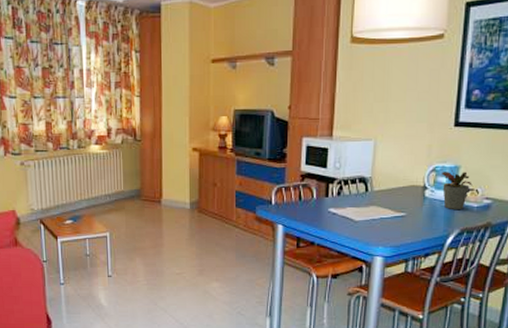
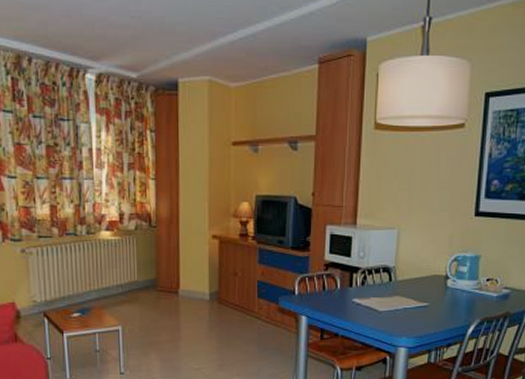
potted plant: present [442,168,473,209] -> none [463,257,492,299]

